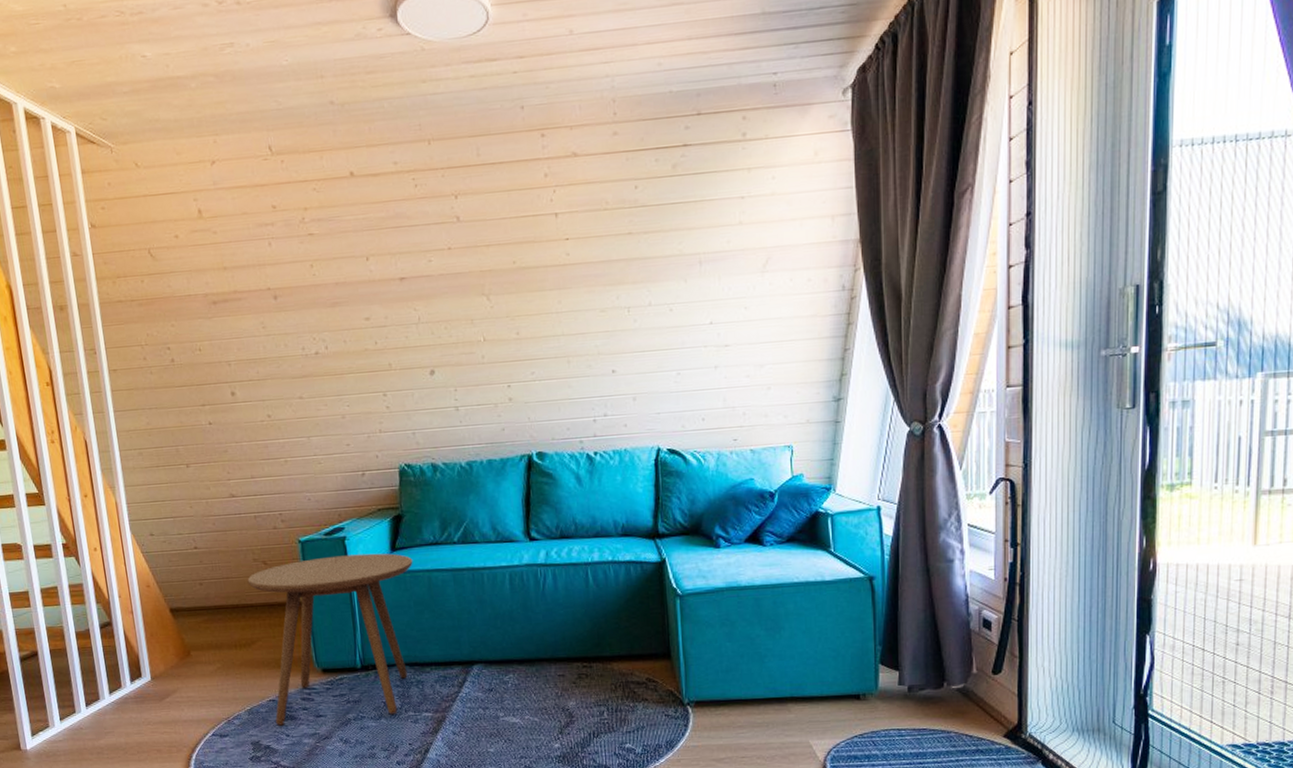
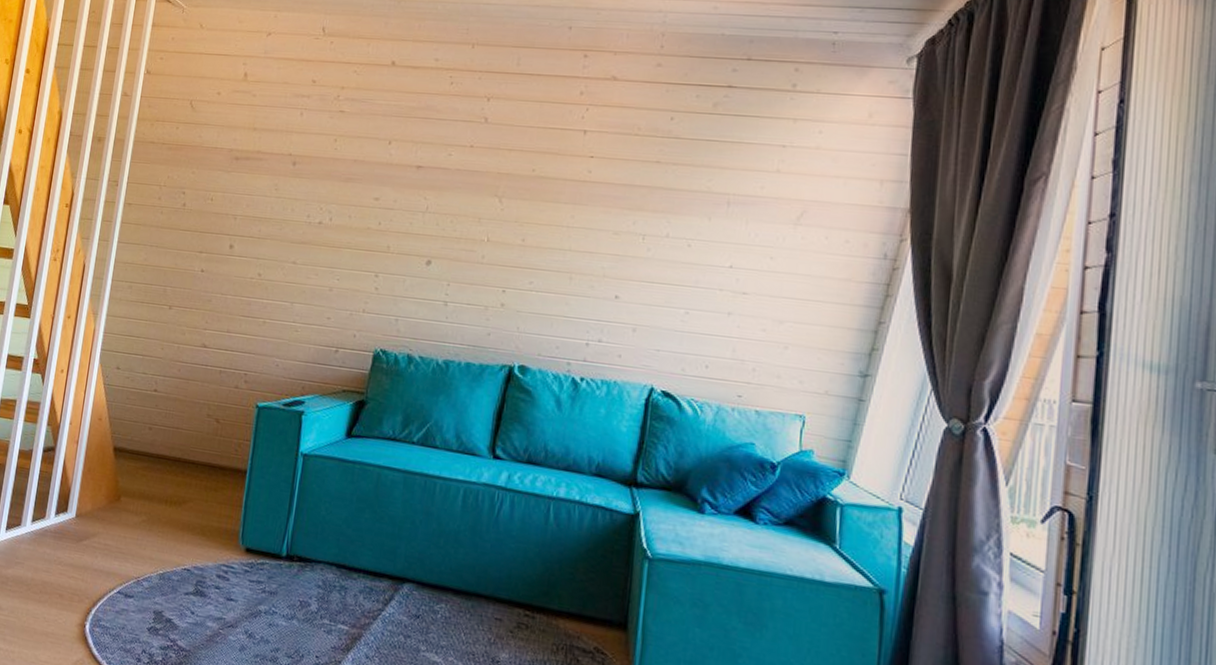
side table: present [247,553,413,726] -> none [184,426,366,618]

